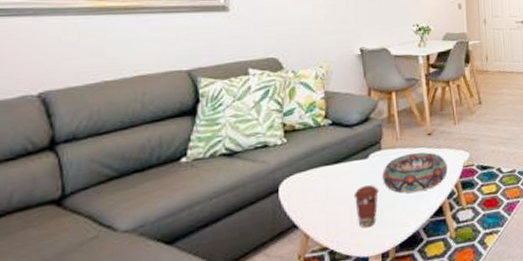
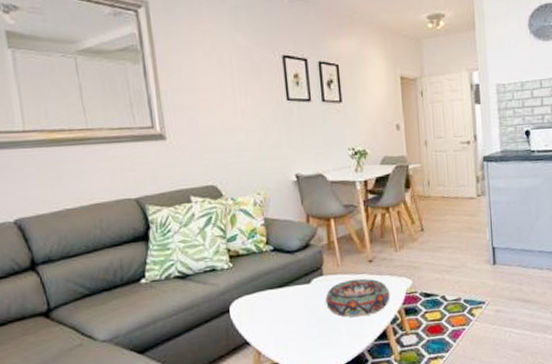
coffee cup: present [353,185,379,228] -> none [299,308,323,348]

